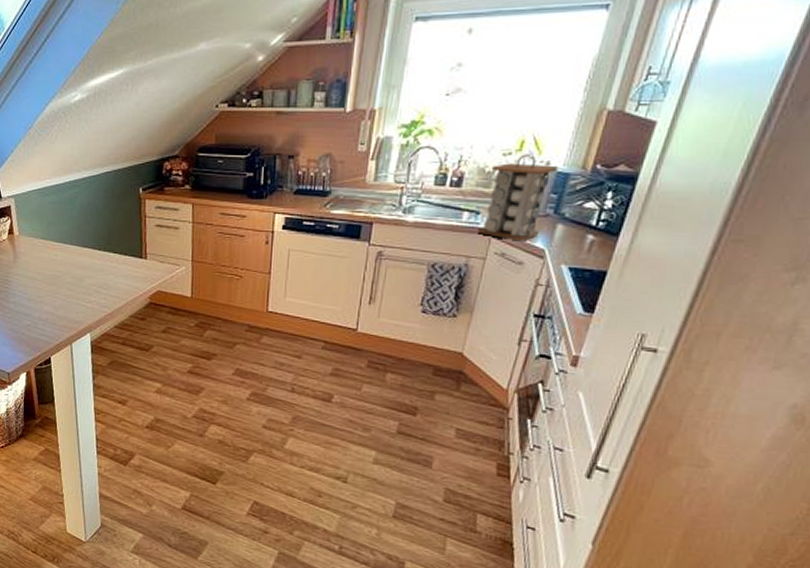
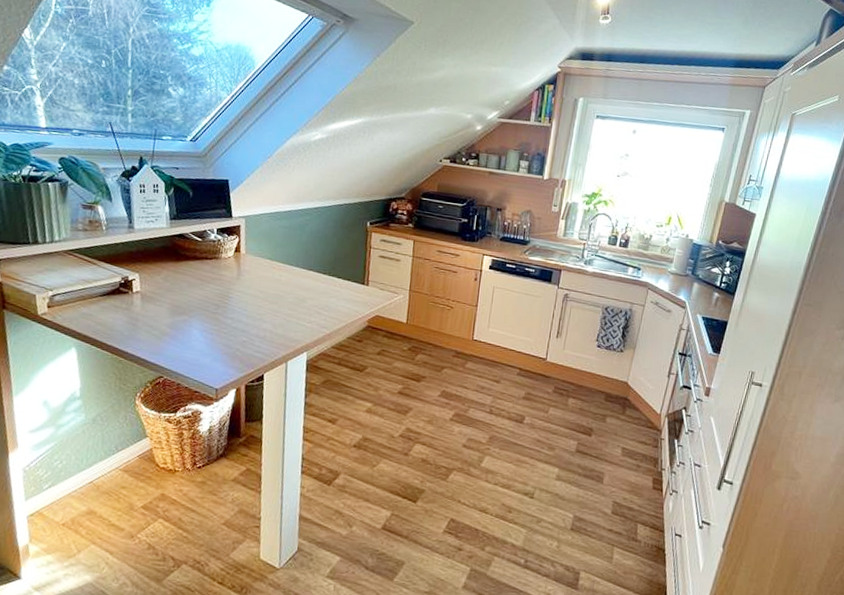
spice rack: present [478,154,558,241] -> none [639,227,694,294]

